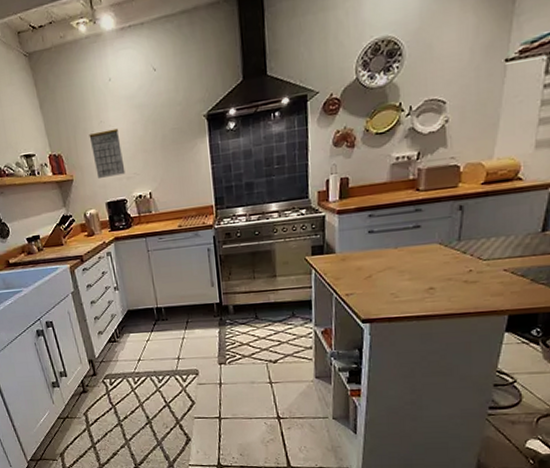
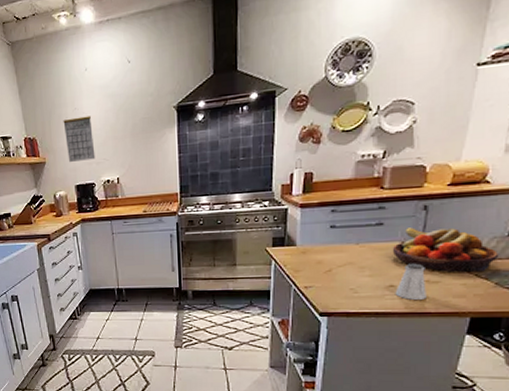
fruit bowl: none [430,227,534,272] -> present [392,227,500,272]
saltshaker: none [434,264,465,301] -> present [395,263,427,300]

